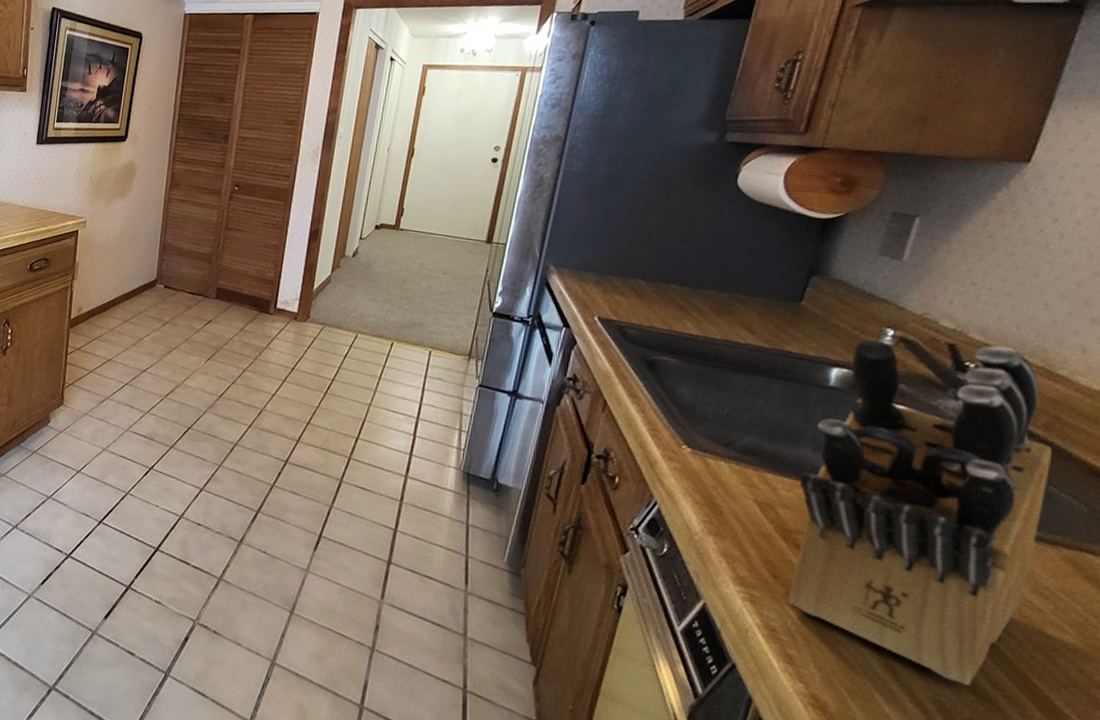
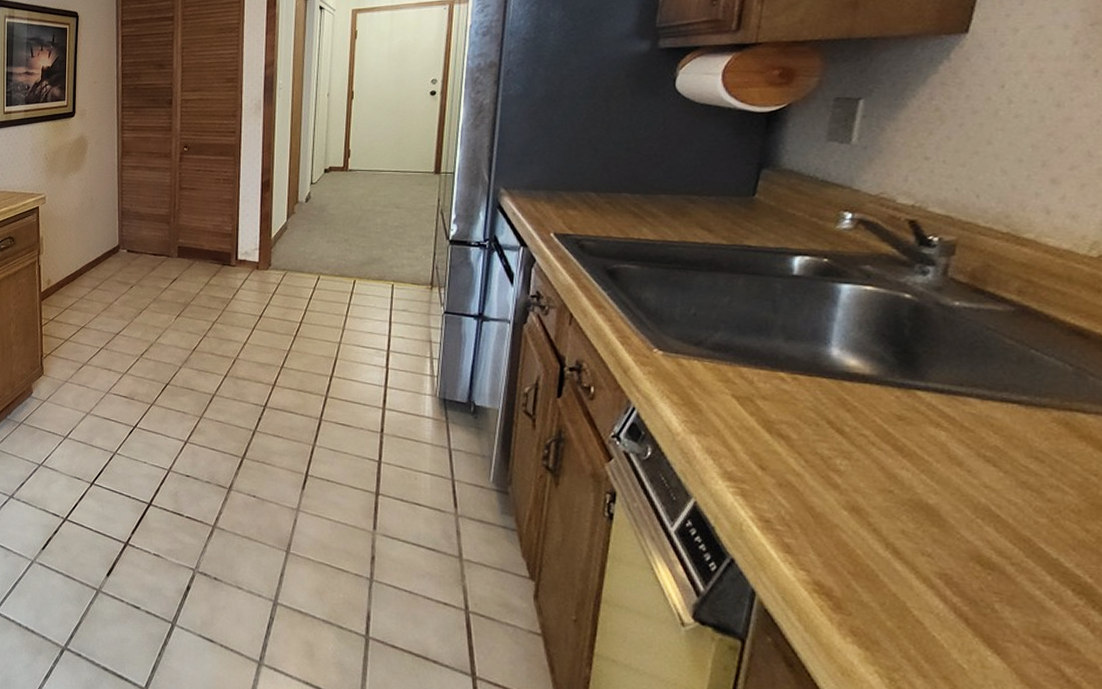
knife block: present [787,339,1052,685] -> none [775,216,1029,556]

